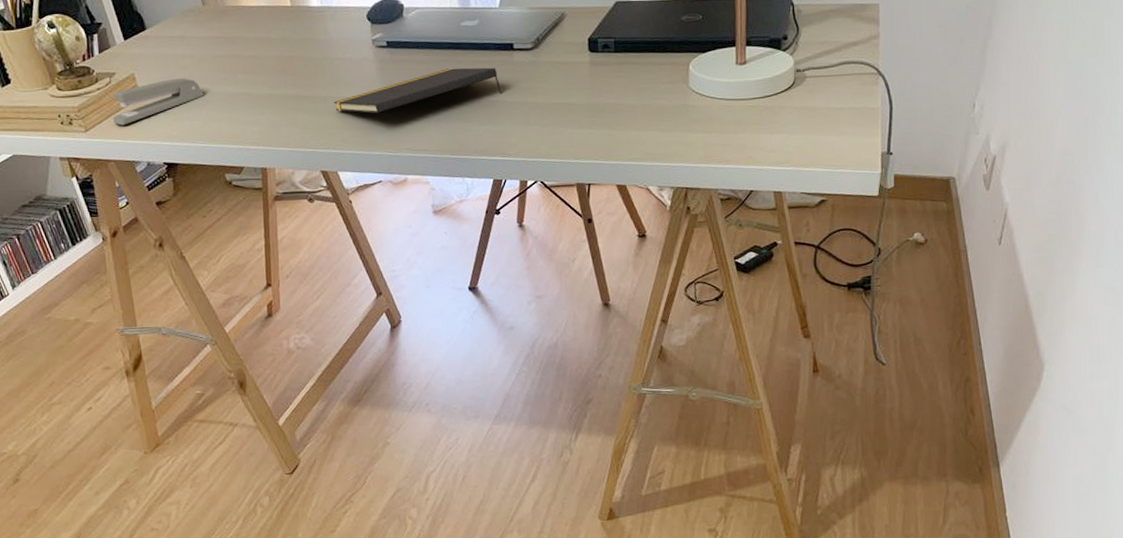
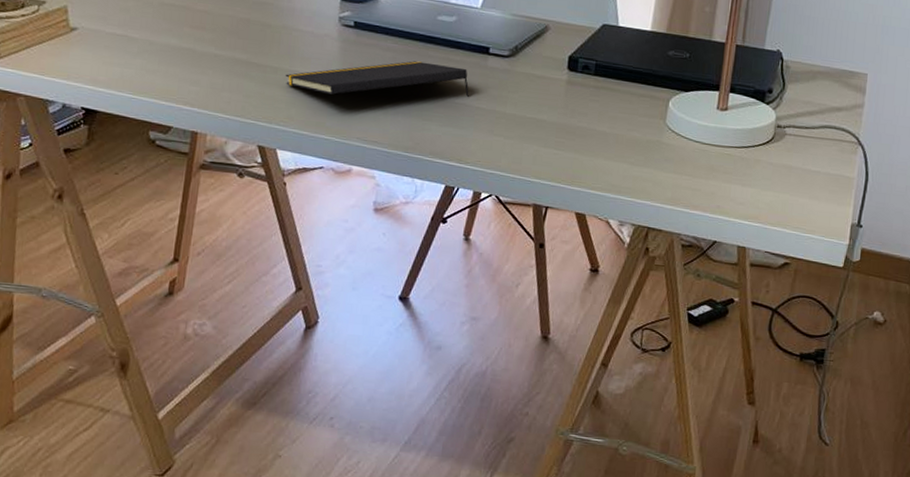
stapler: present [113,78,204,126] -> none [33,19,143,60]

